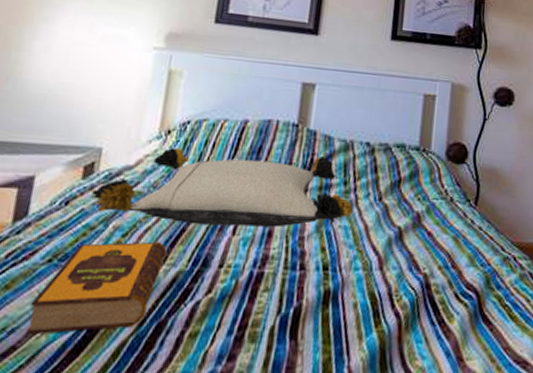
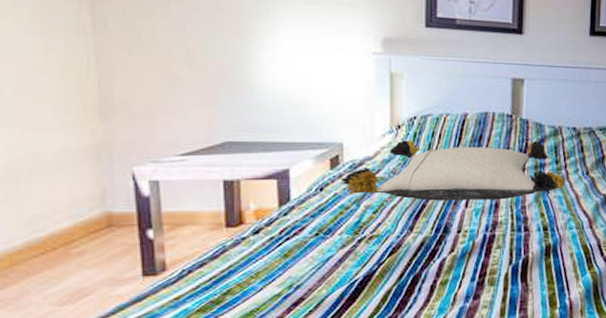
hardback book: present [24,241,167,336] -> none [308,215,413,290]

